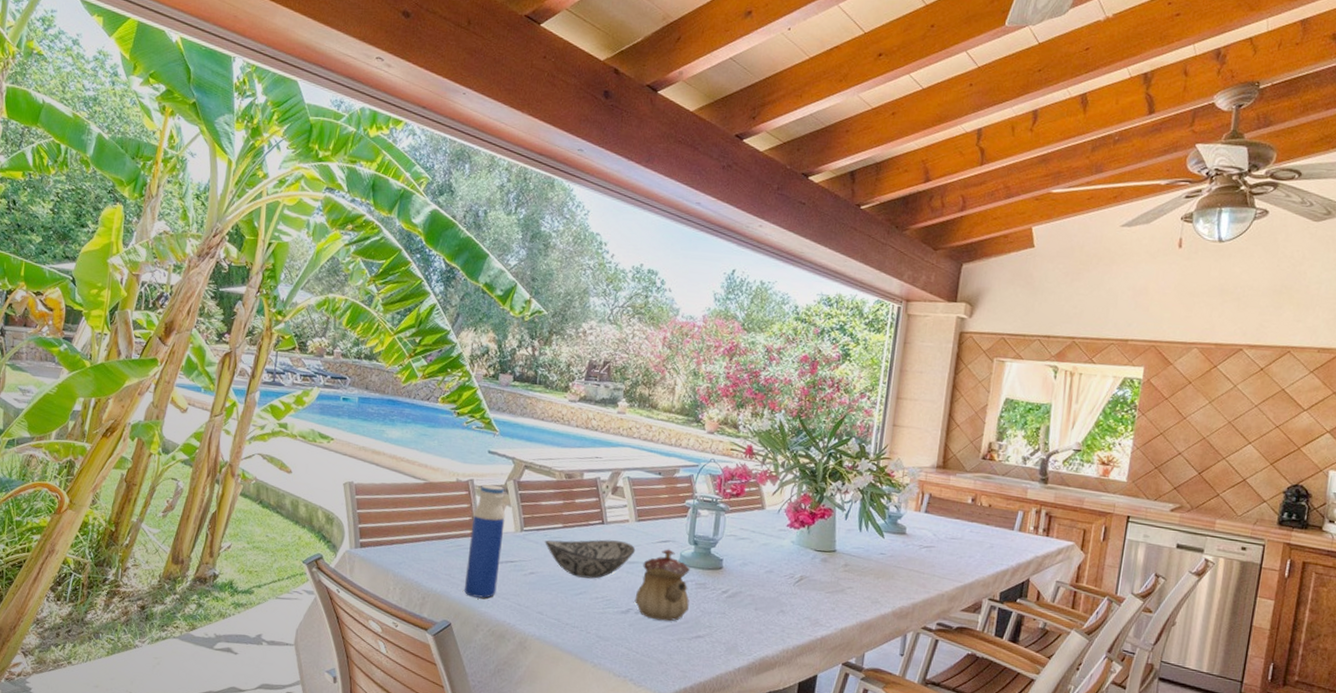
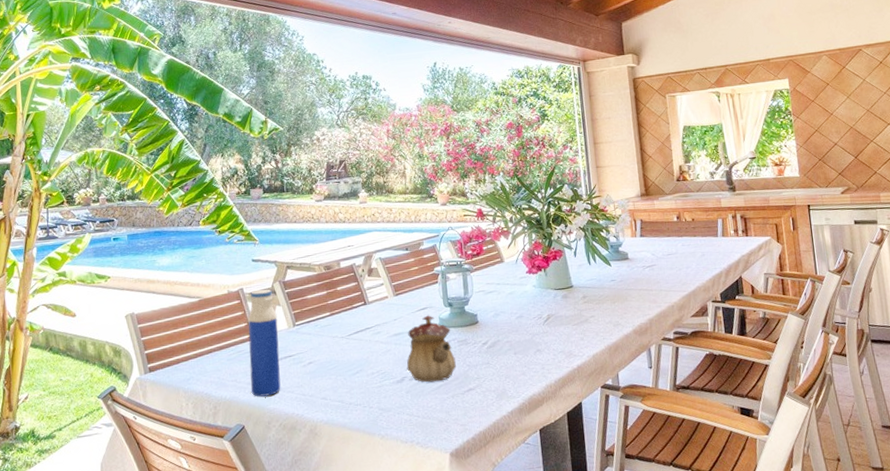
decorative bowl: present [545,539,636,579] -> none [317,316,399,358]

